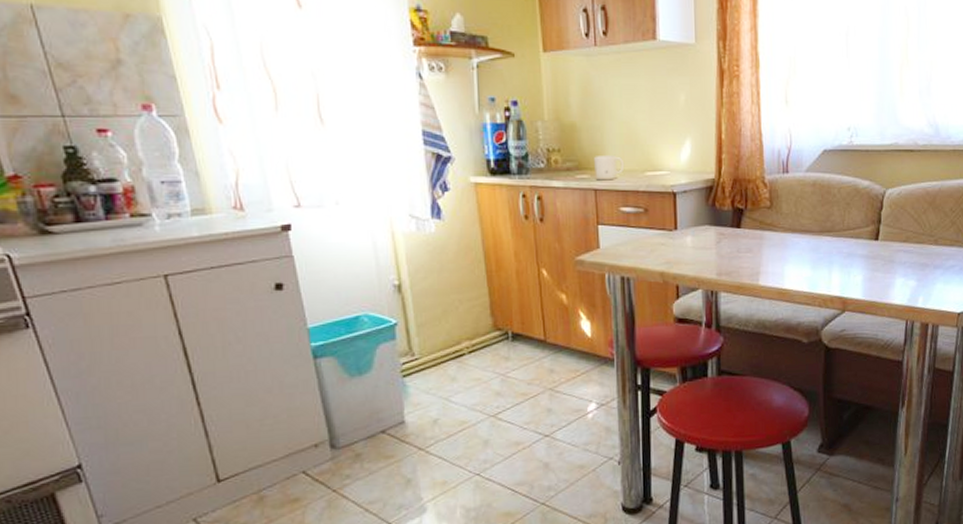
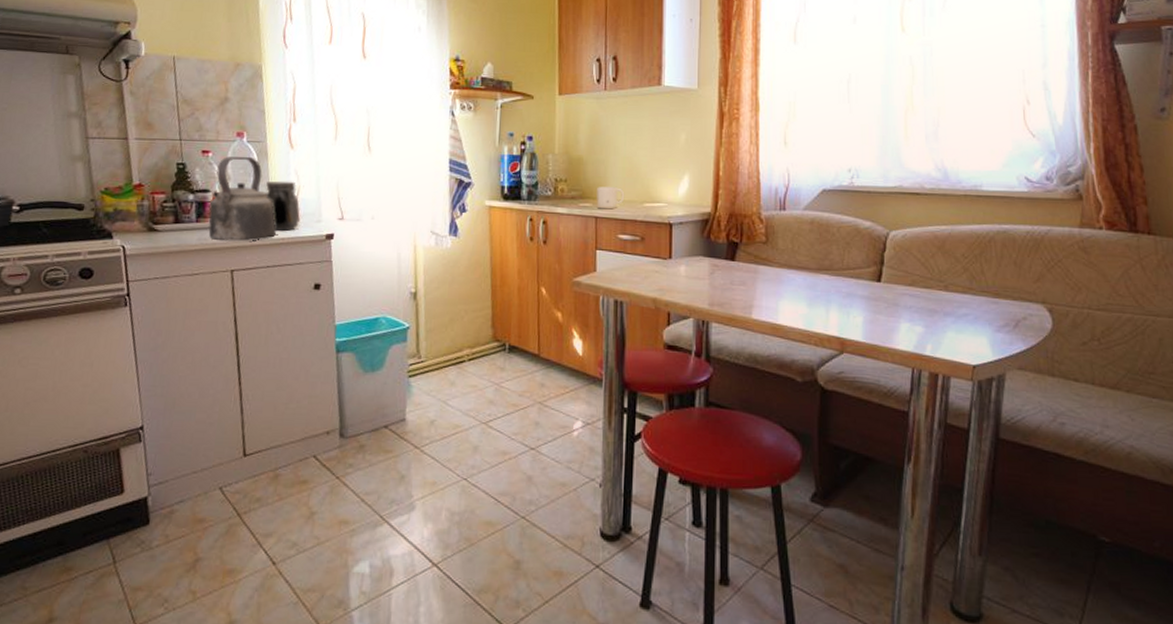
kettle: none [119,134,216,241] -> present [208,156,276,242]
jar: none [192,163,245,226] -> present [265,180,301,232]

